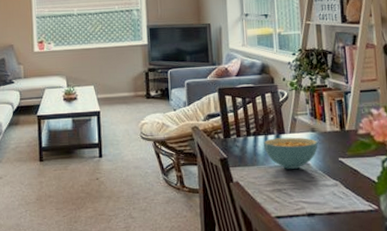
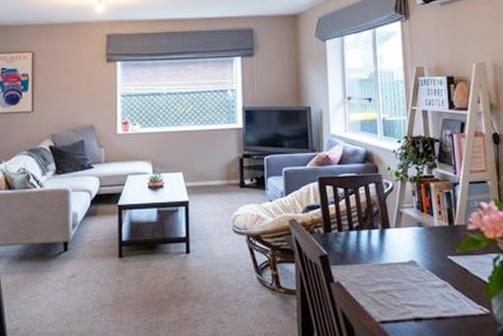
cereal bowl: present [263,137,318,169] -> none [366,232,426,268]

